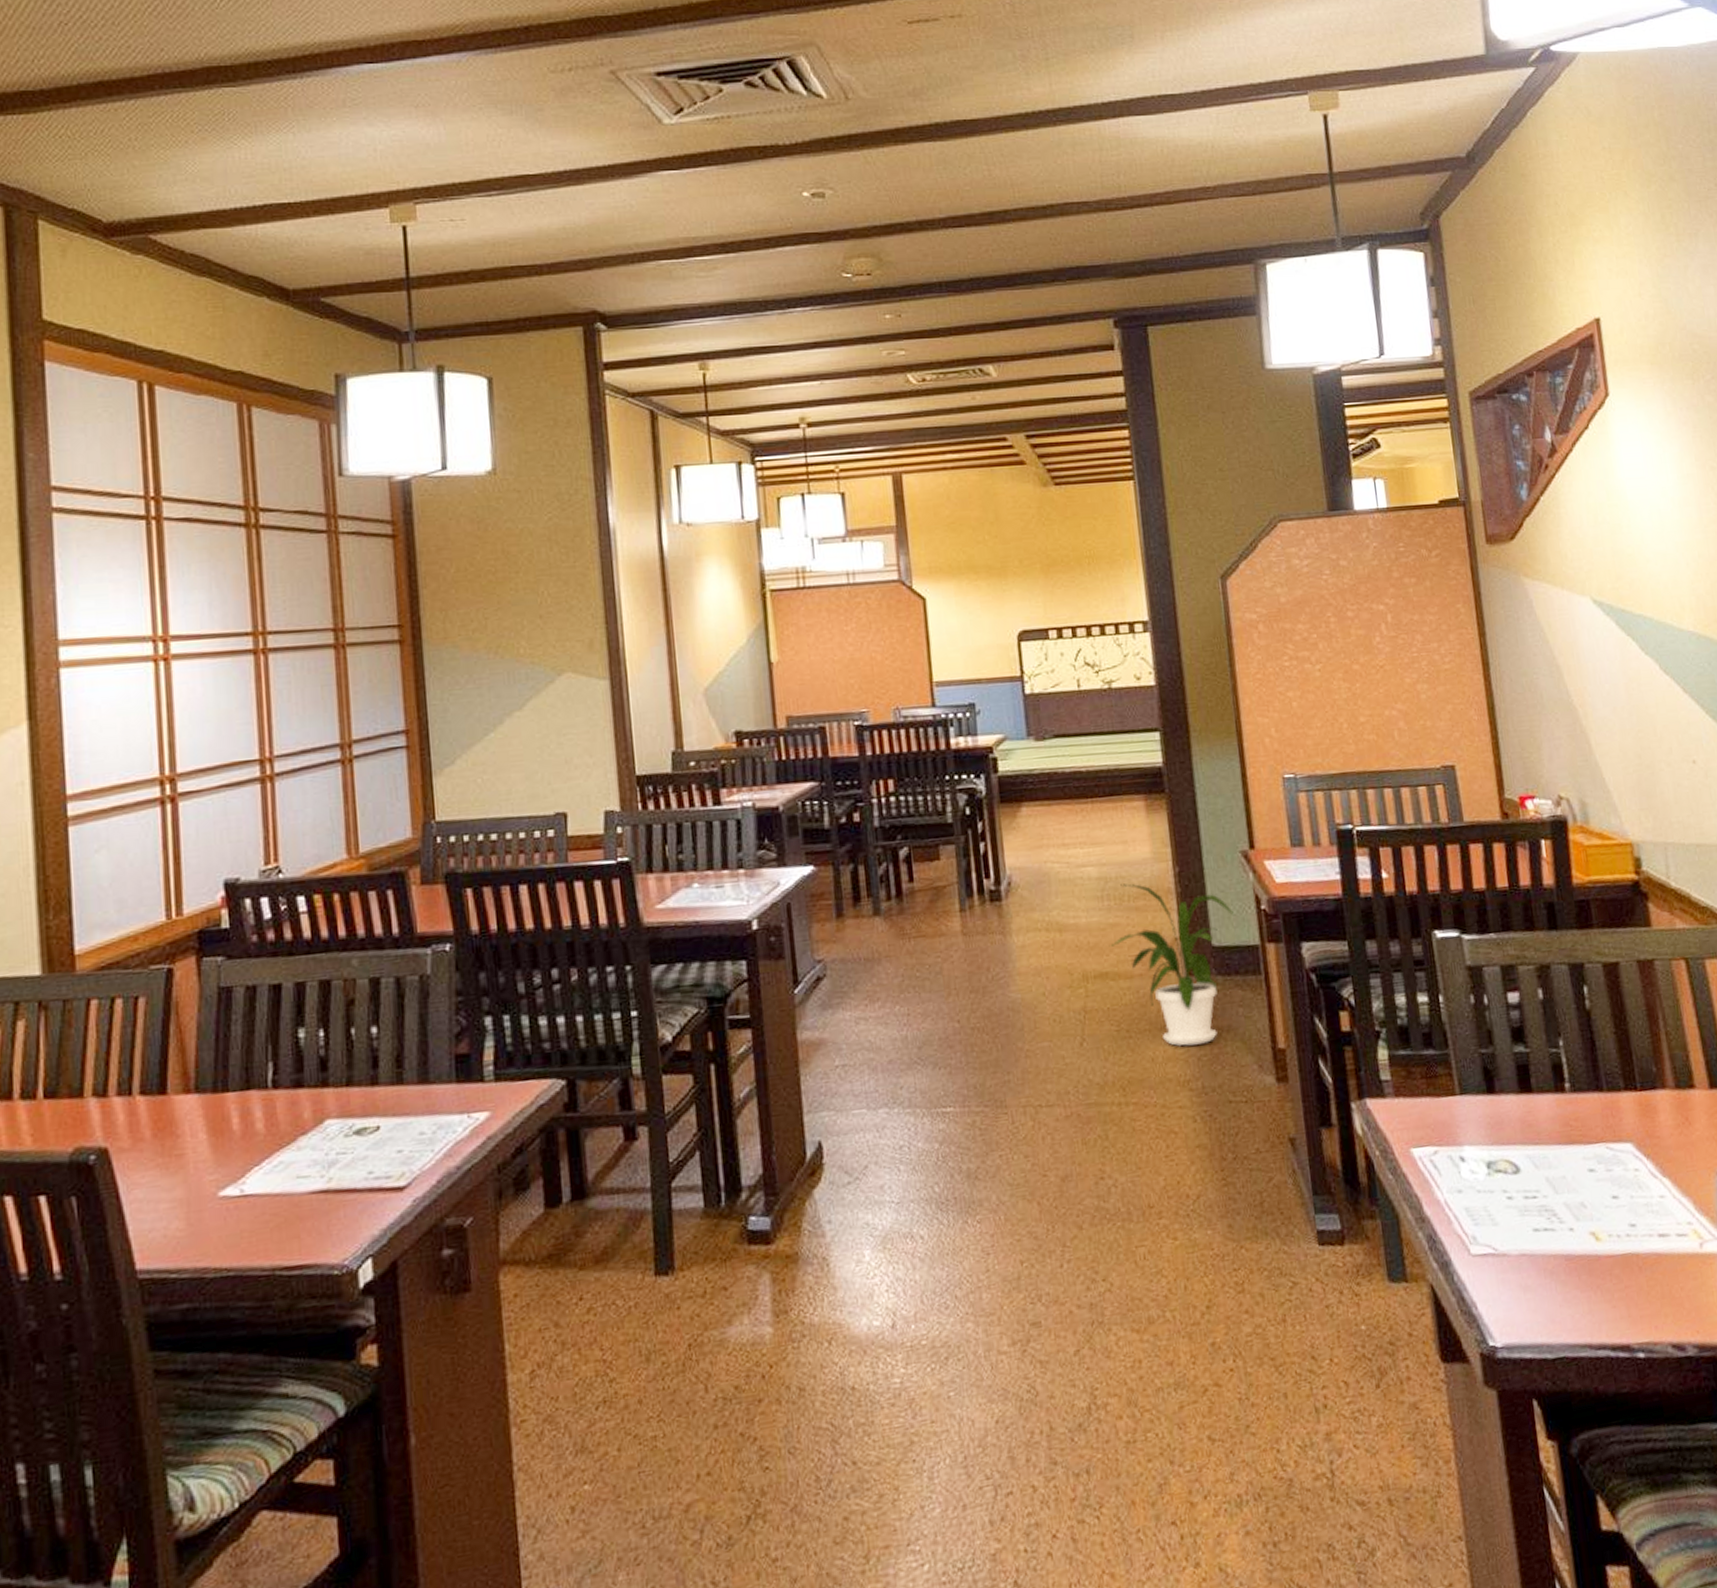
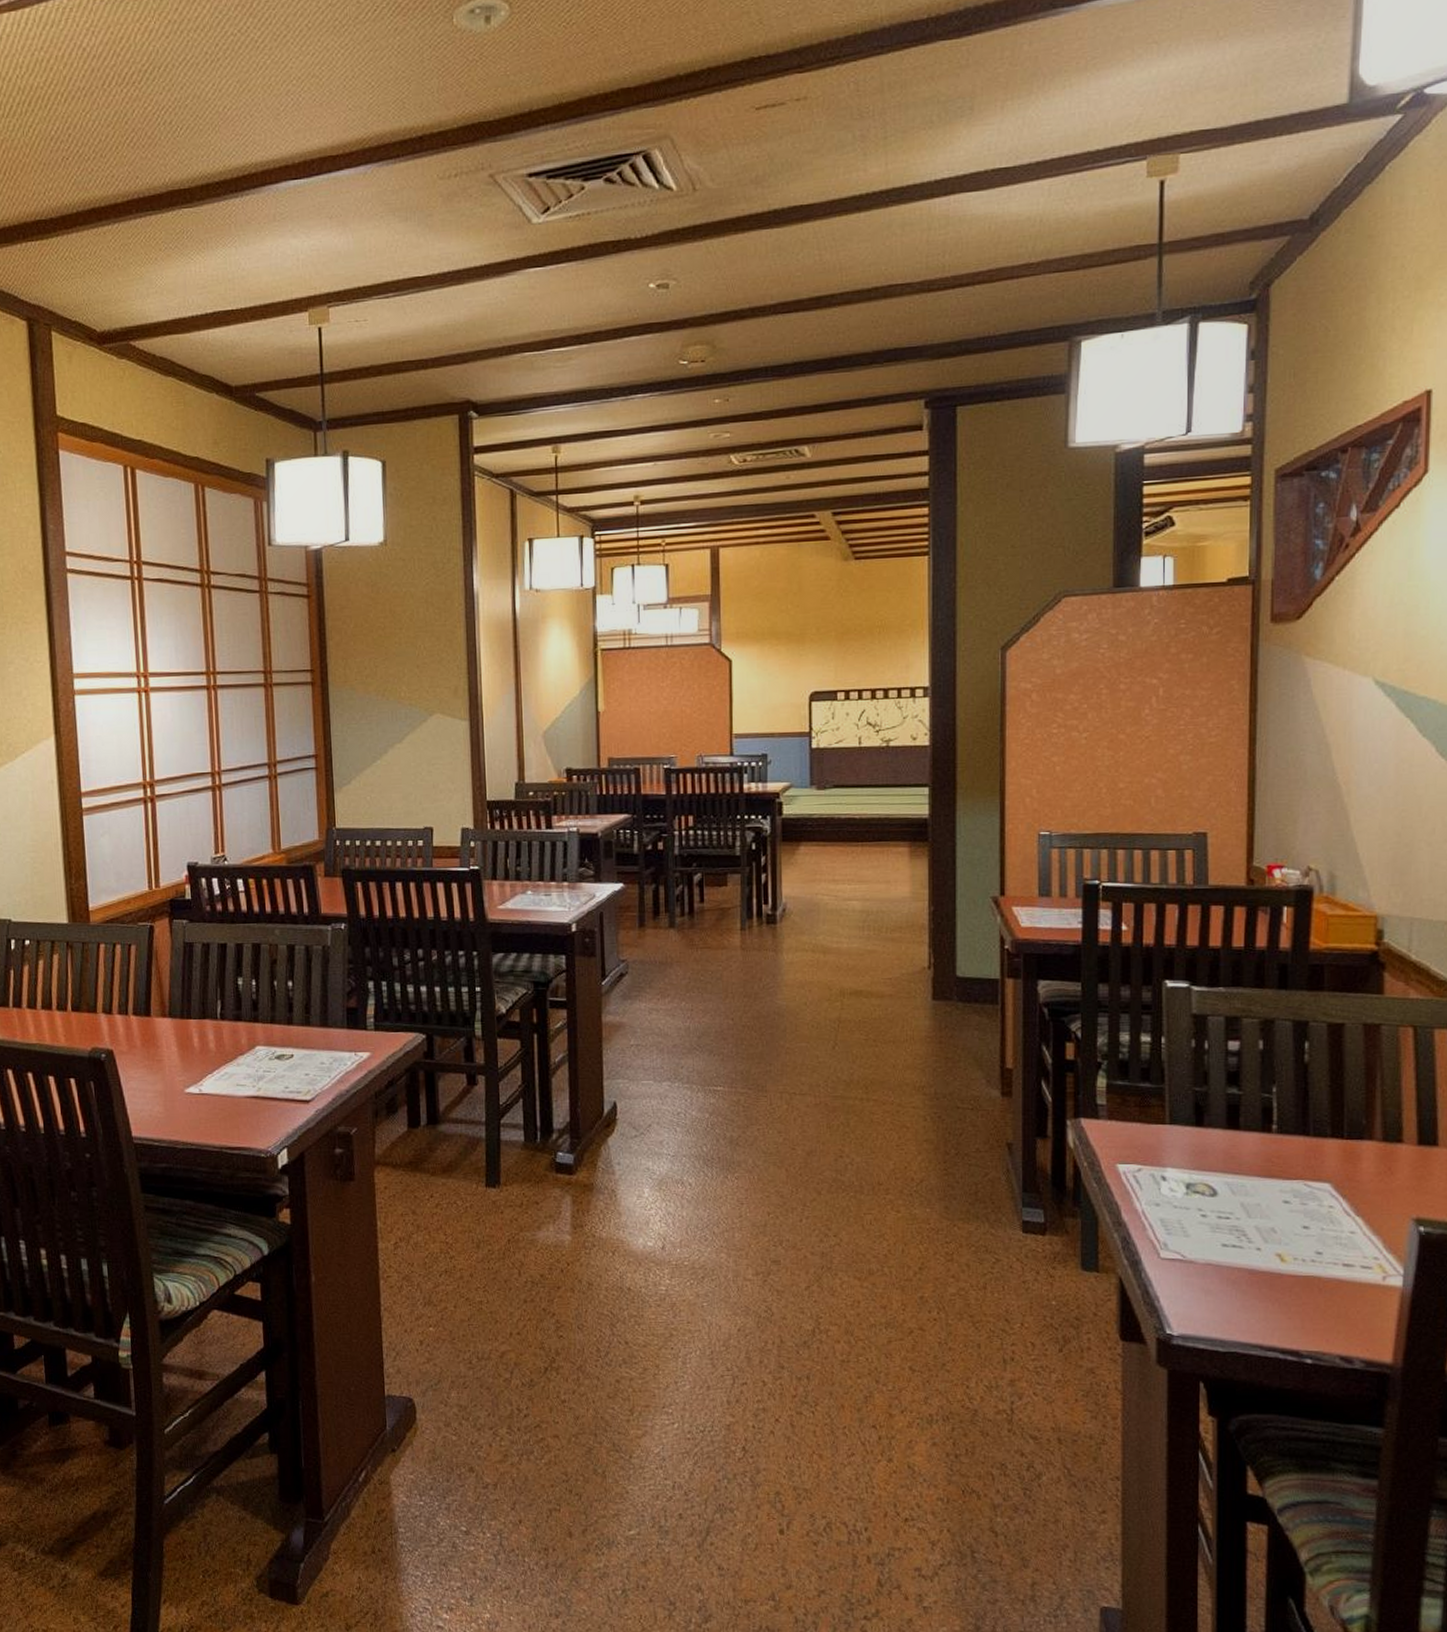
house plant: present [1109,883,1234,1046] -> none [865,917,979,1058]

